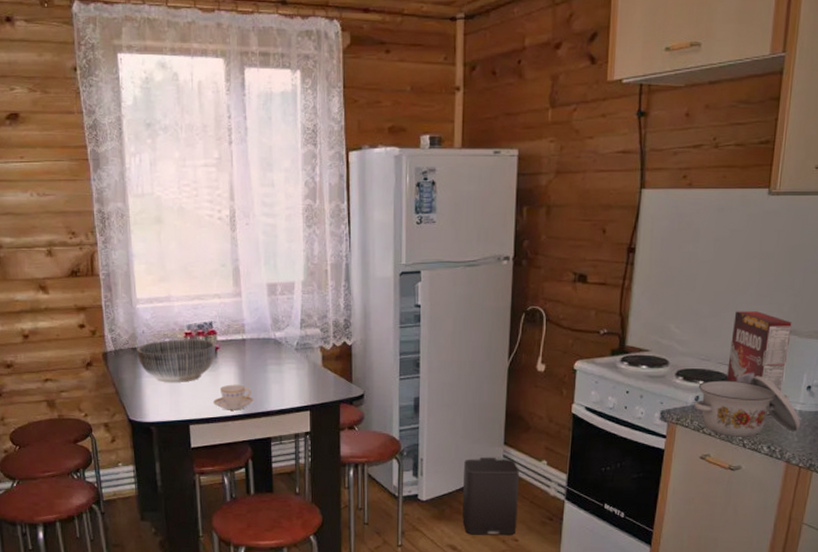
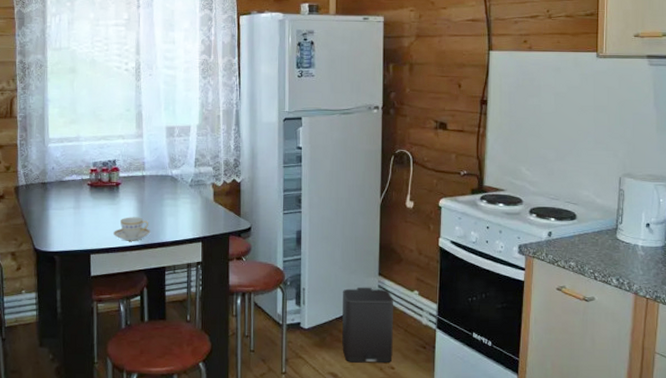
bowl: present [136,339,216,382] -> none [45,175,119,215]
cooking pot: present [694,376,801,438] -> none [548,214,644,271]
cereal box: present [726,311,792,414] -> none [575,156,627,249]

